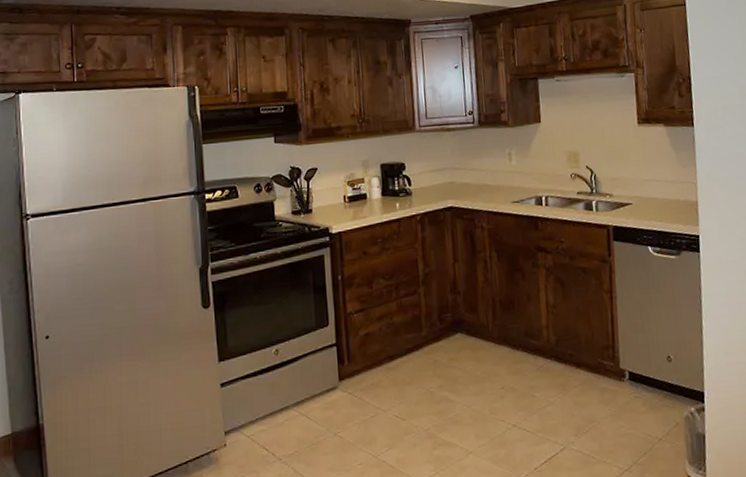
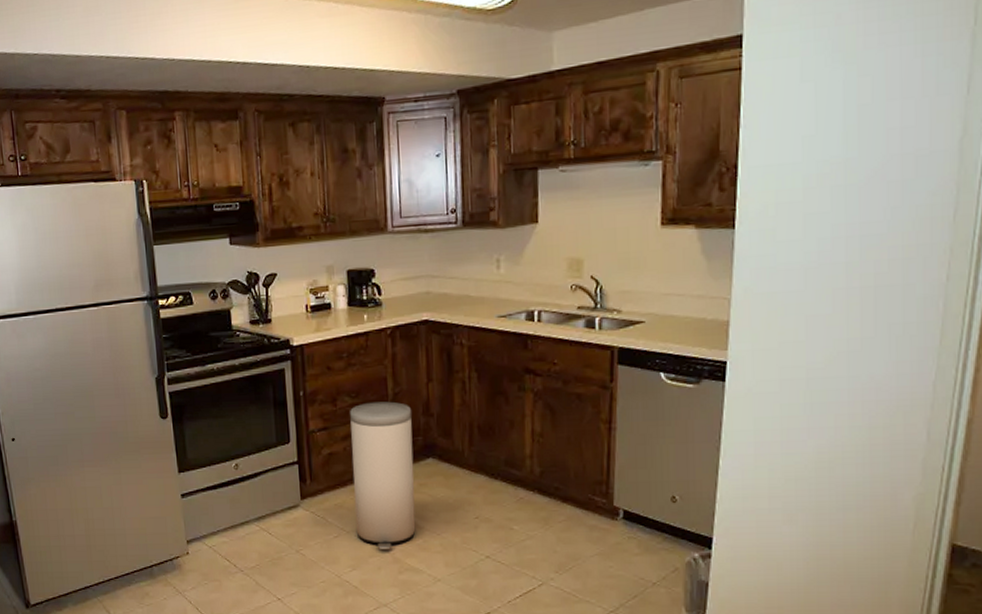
pedal bin: none [385,281,448,427] -> present [350,401,416,550]

